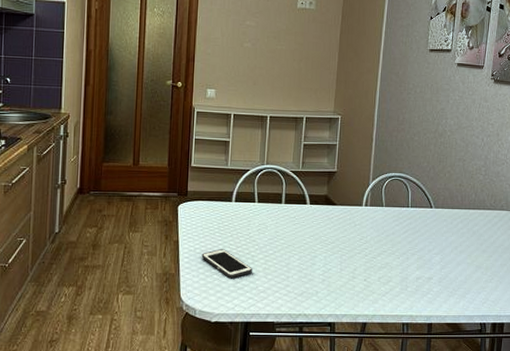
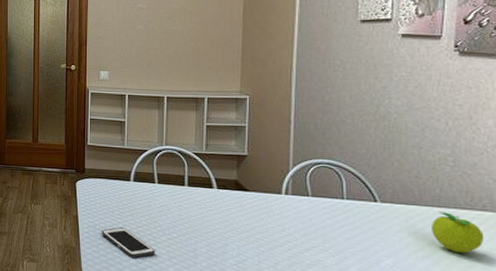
fruit: none [468,213,501,246] -> present [432,211,484,254]

